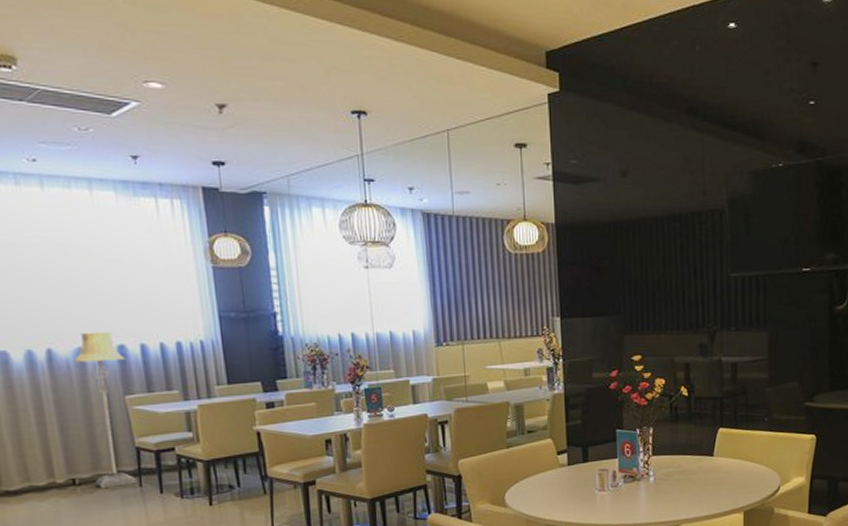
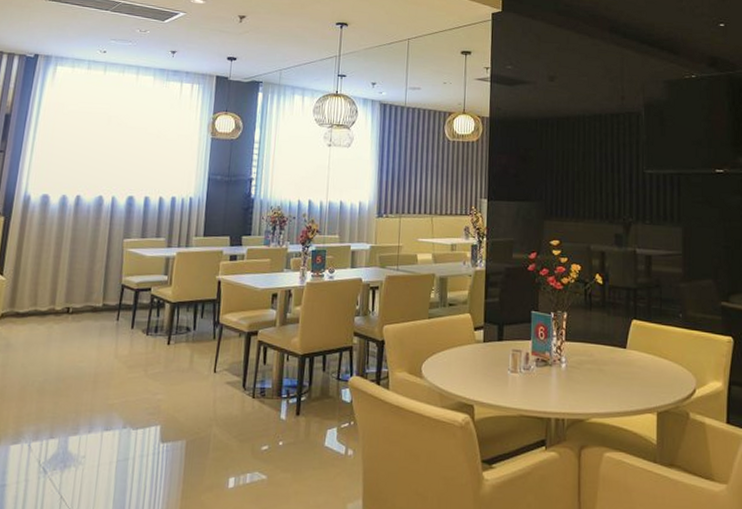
floor lamp: present [74,332,137,489] -> none [83,184,131,319]

